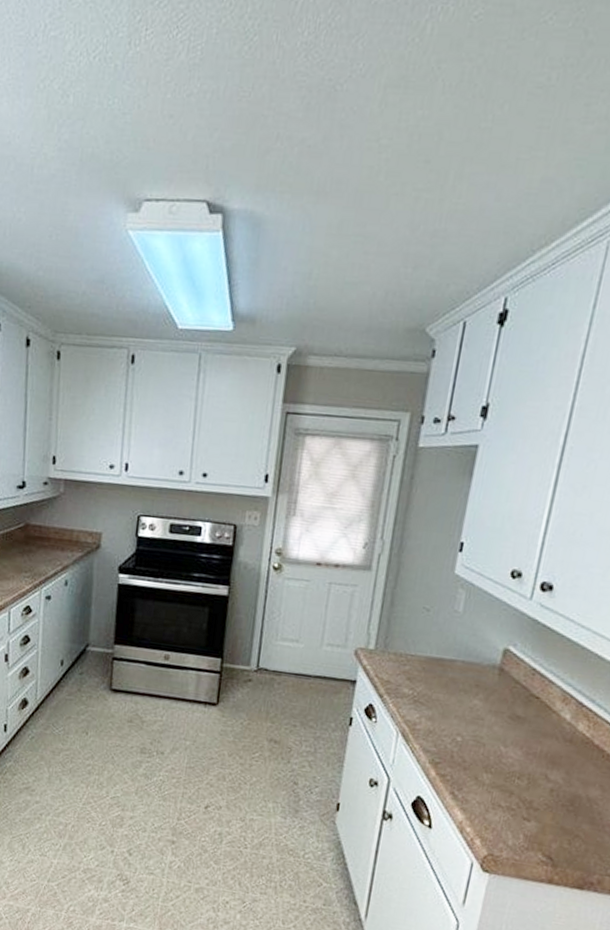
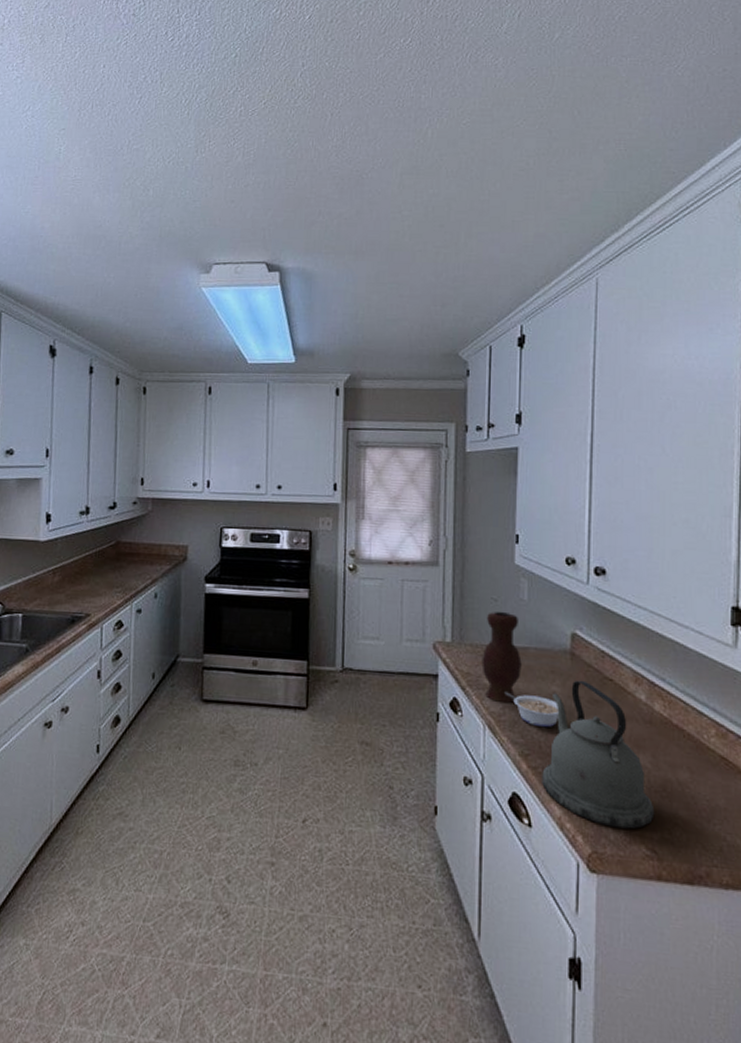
vase: none [403,621,450,713] -> present [481,611,522,703]
legume: none [423,702,478,739] -> present [505,692,559,728]
kettle: none [448,695,559,837] -> present [542,680,655,829]

